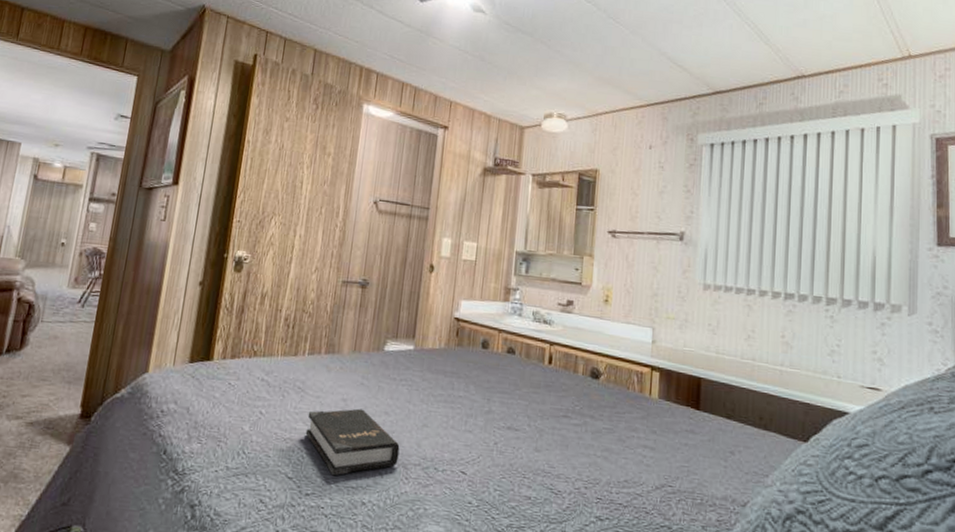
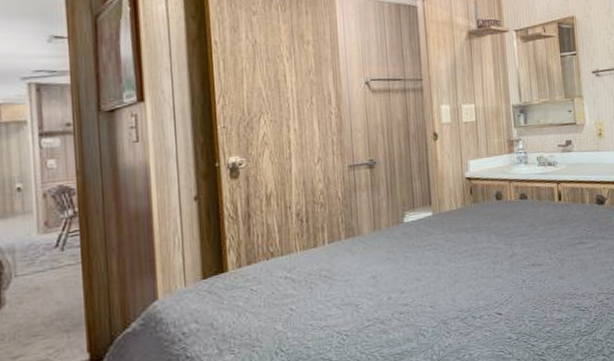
hardback book: present [305,408,400,476] -> none [340,281,437,349]

